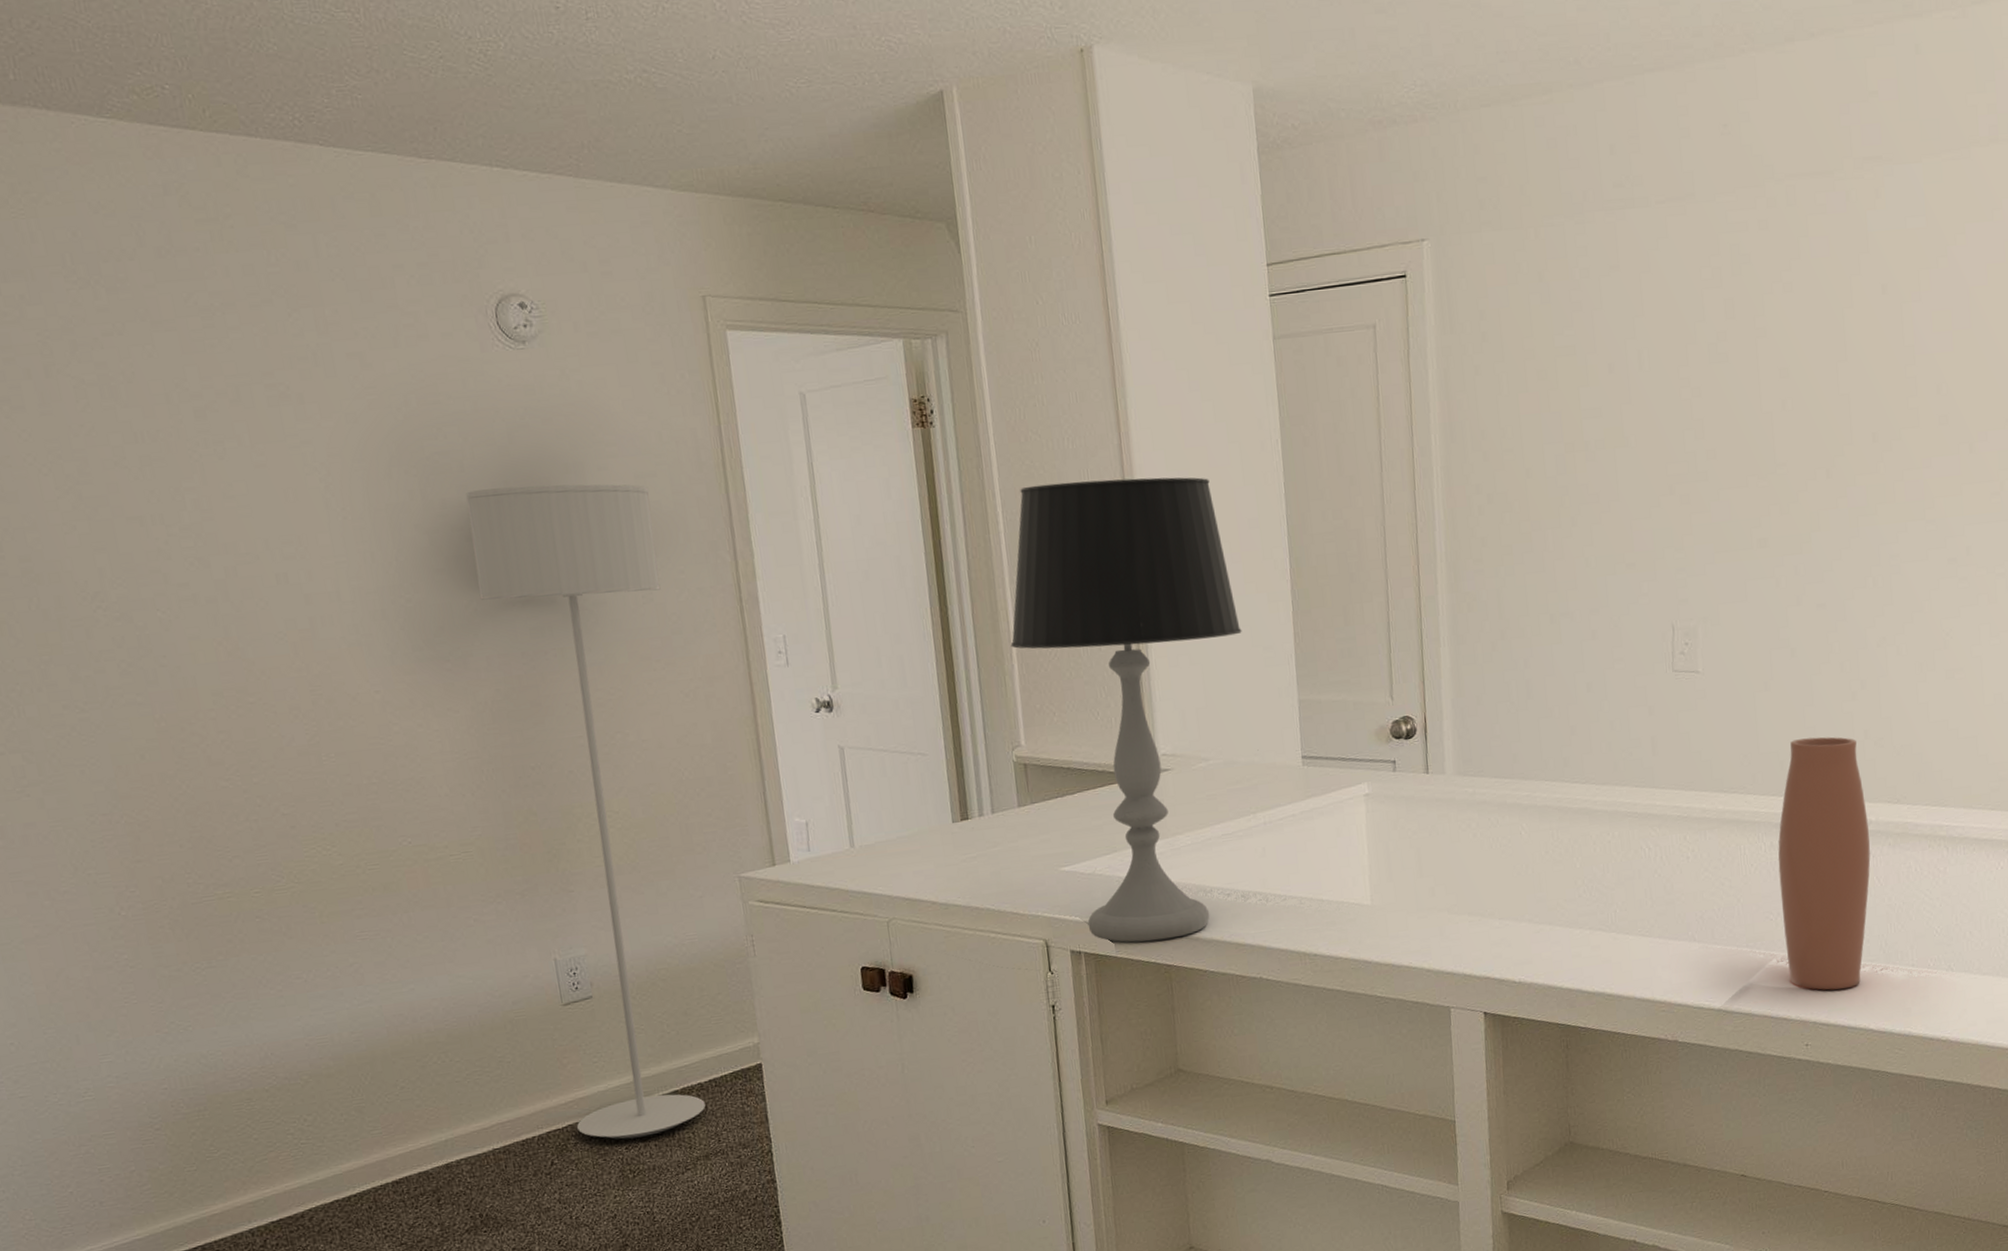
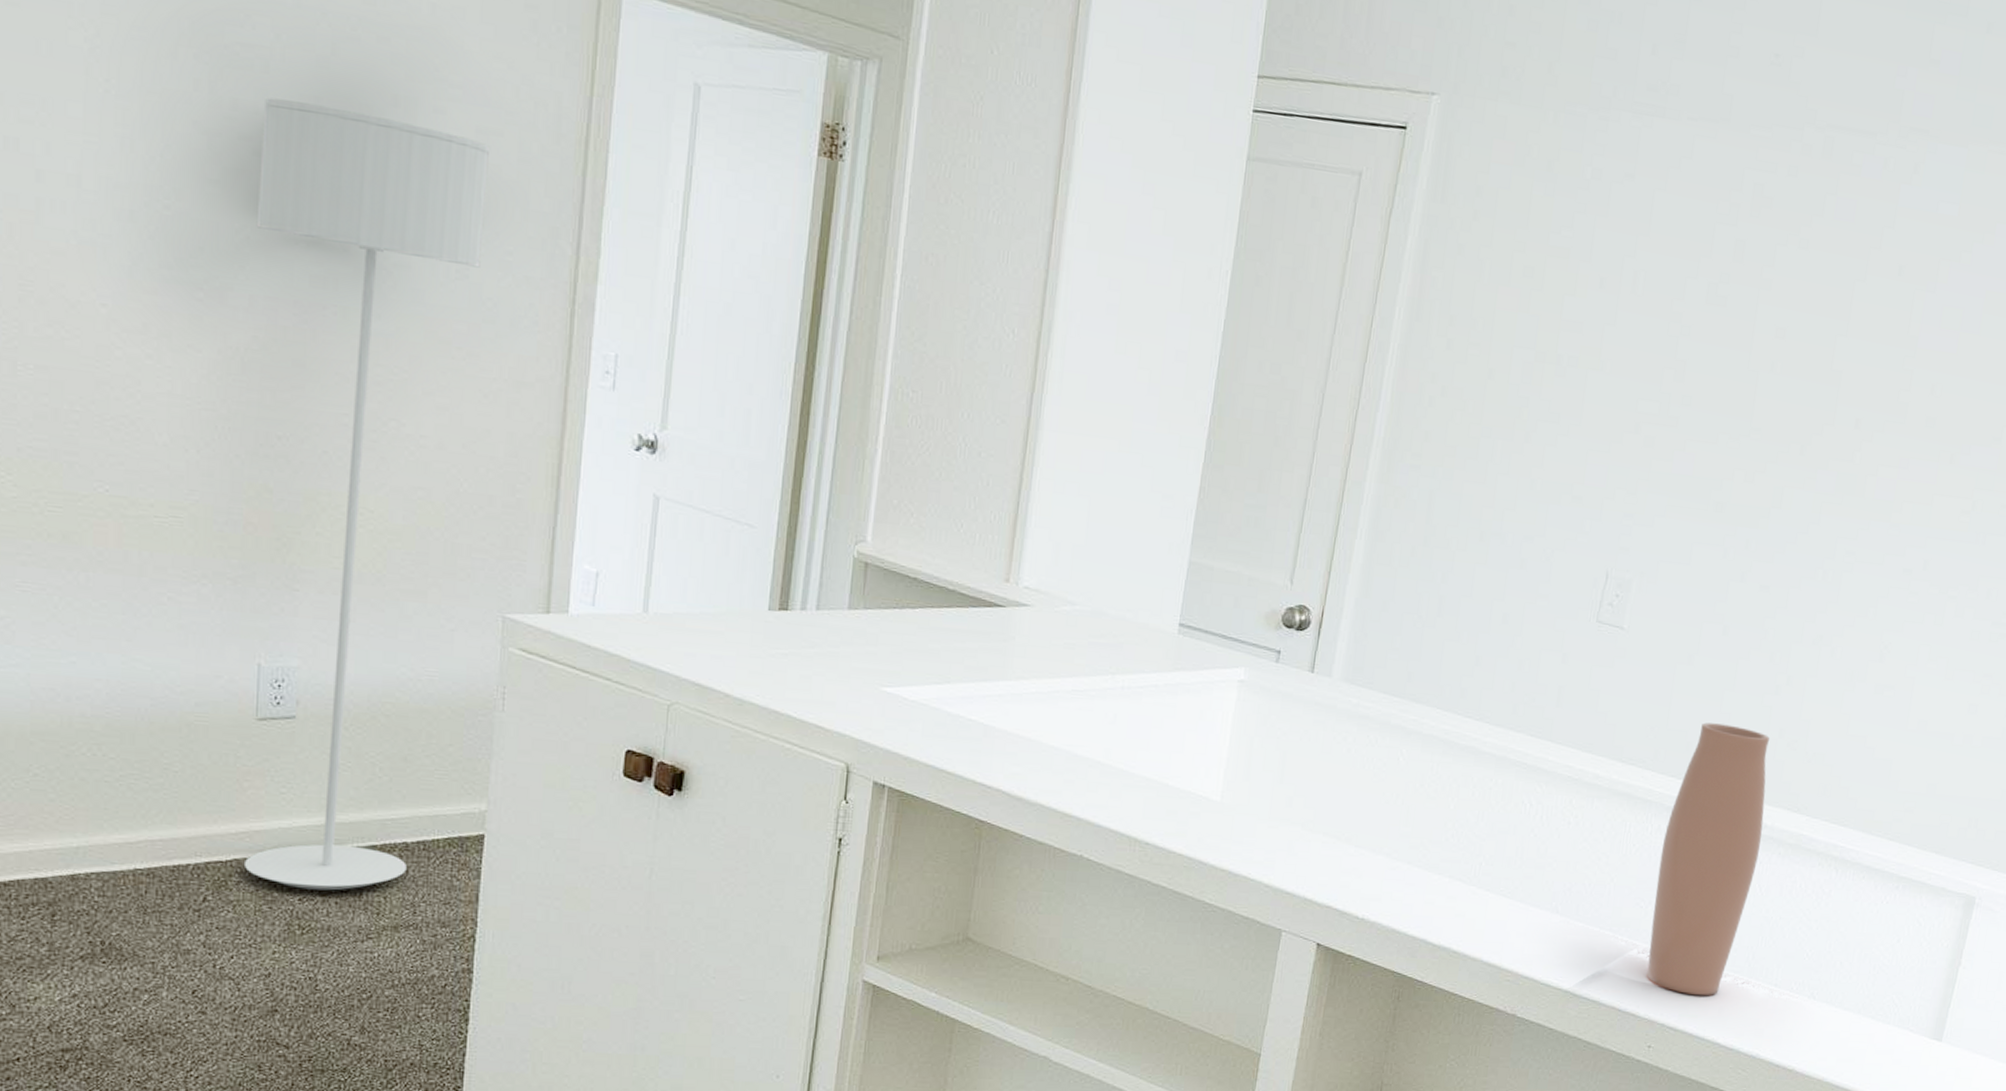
table lamp: present [1010,477,1242,942] -> none [878,254,1143,793]

